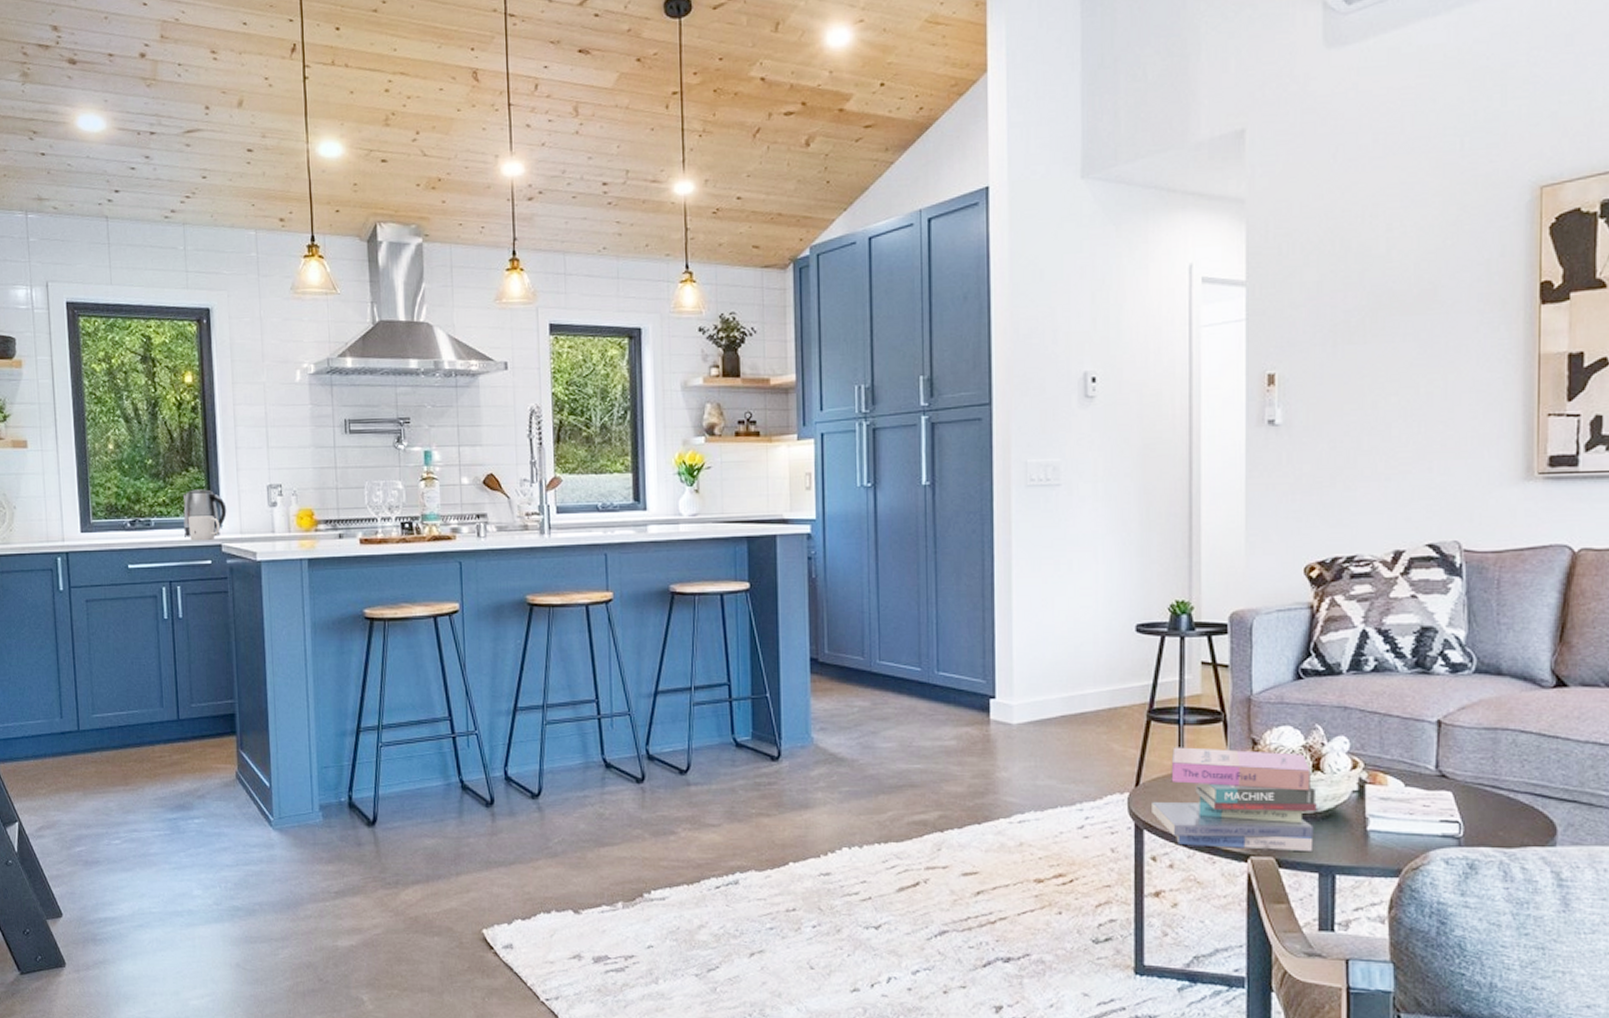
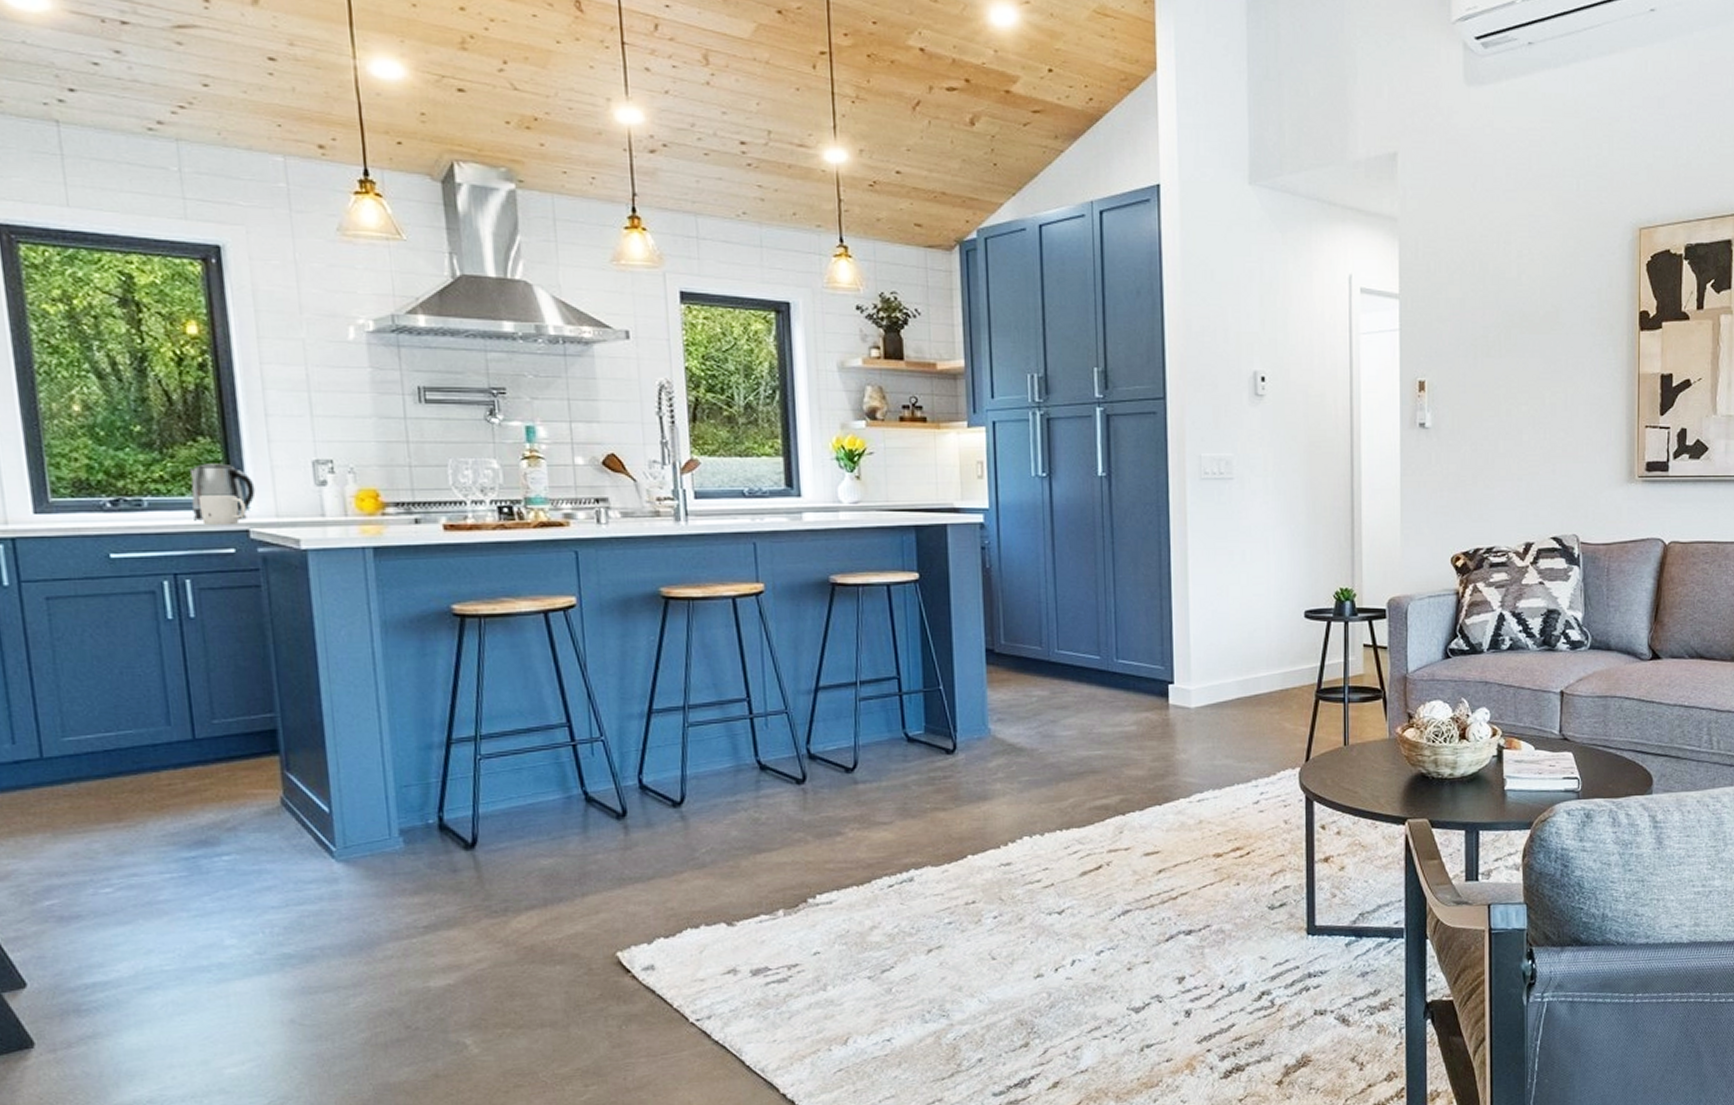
books: present [1152,747,1317,853] -> none [1321,723,1463,813]

